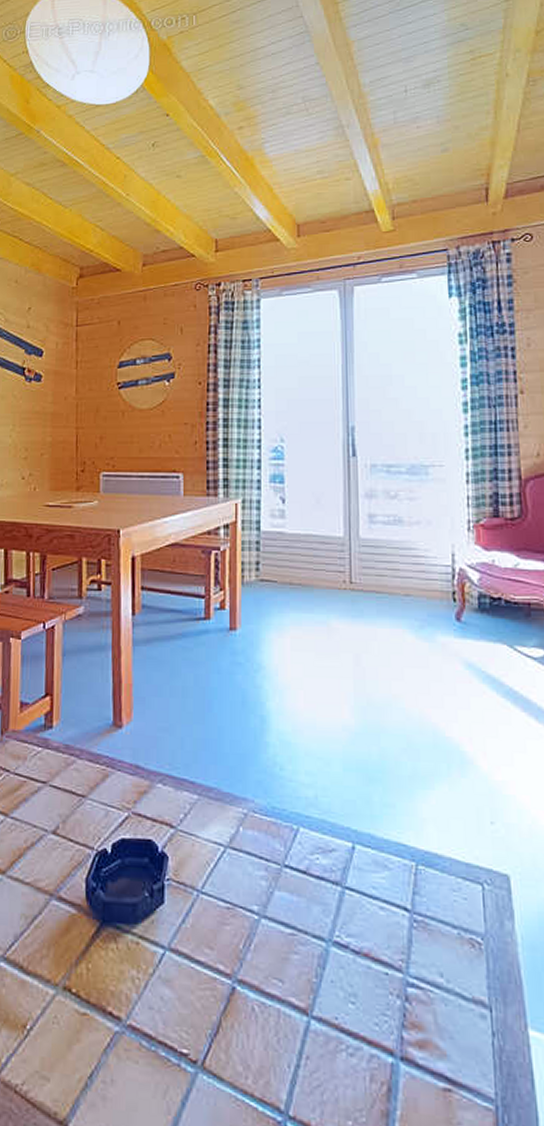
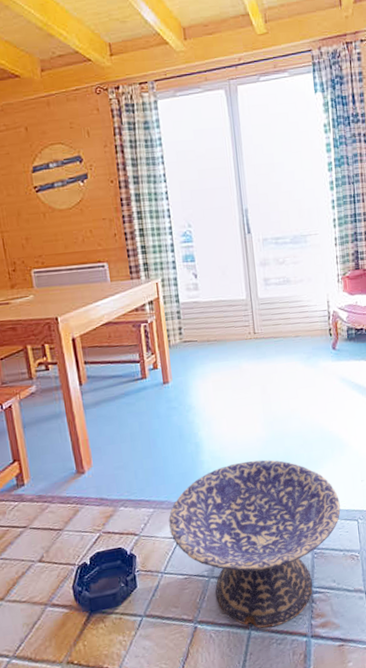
decorative bowl: none [215,755,457,1023] -> present [168,459,341,628]

